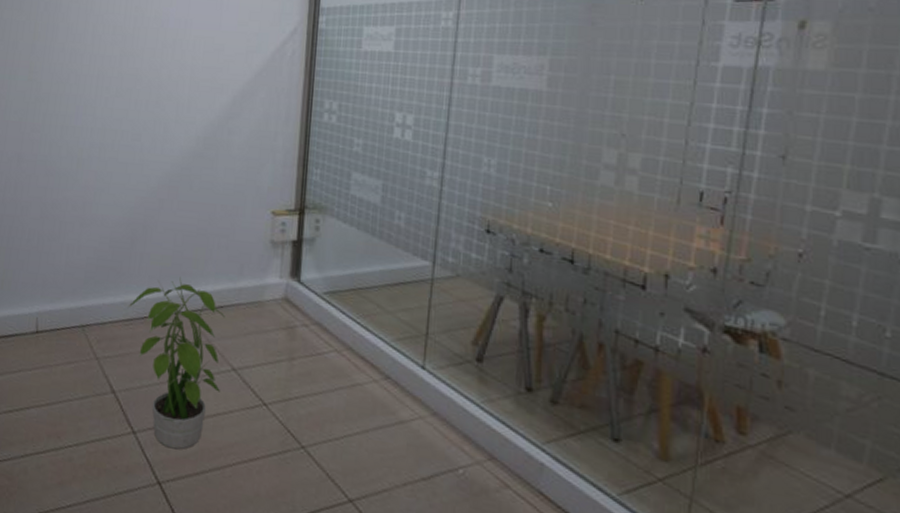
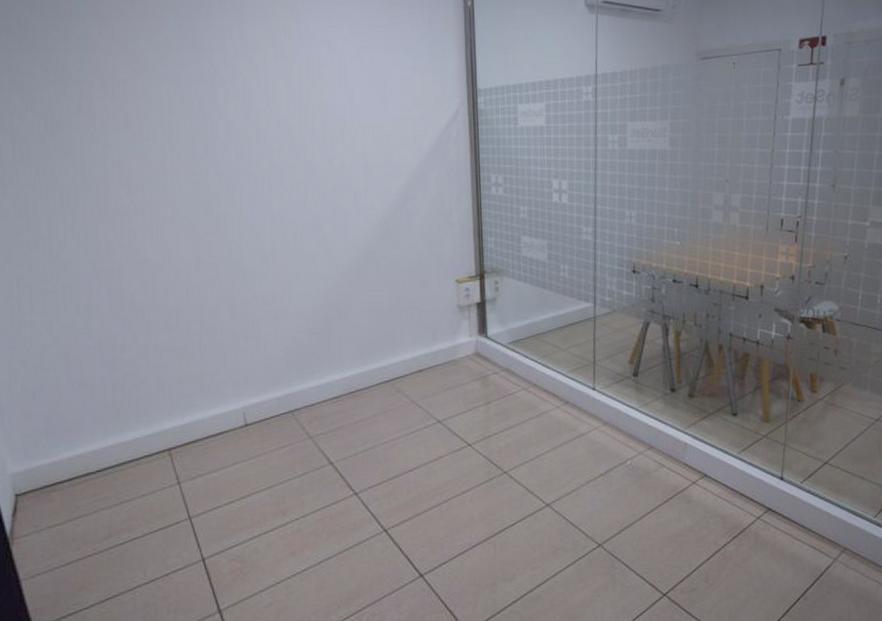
potted plant: present [127,276,225,450] -> none [333,350,429,500]

